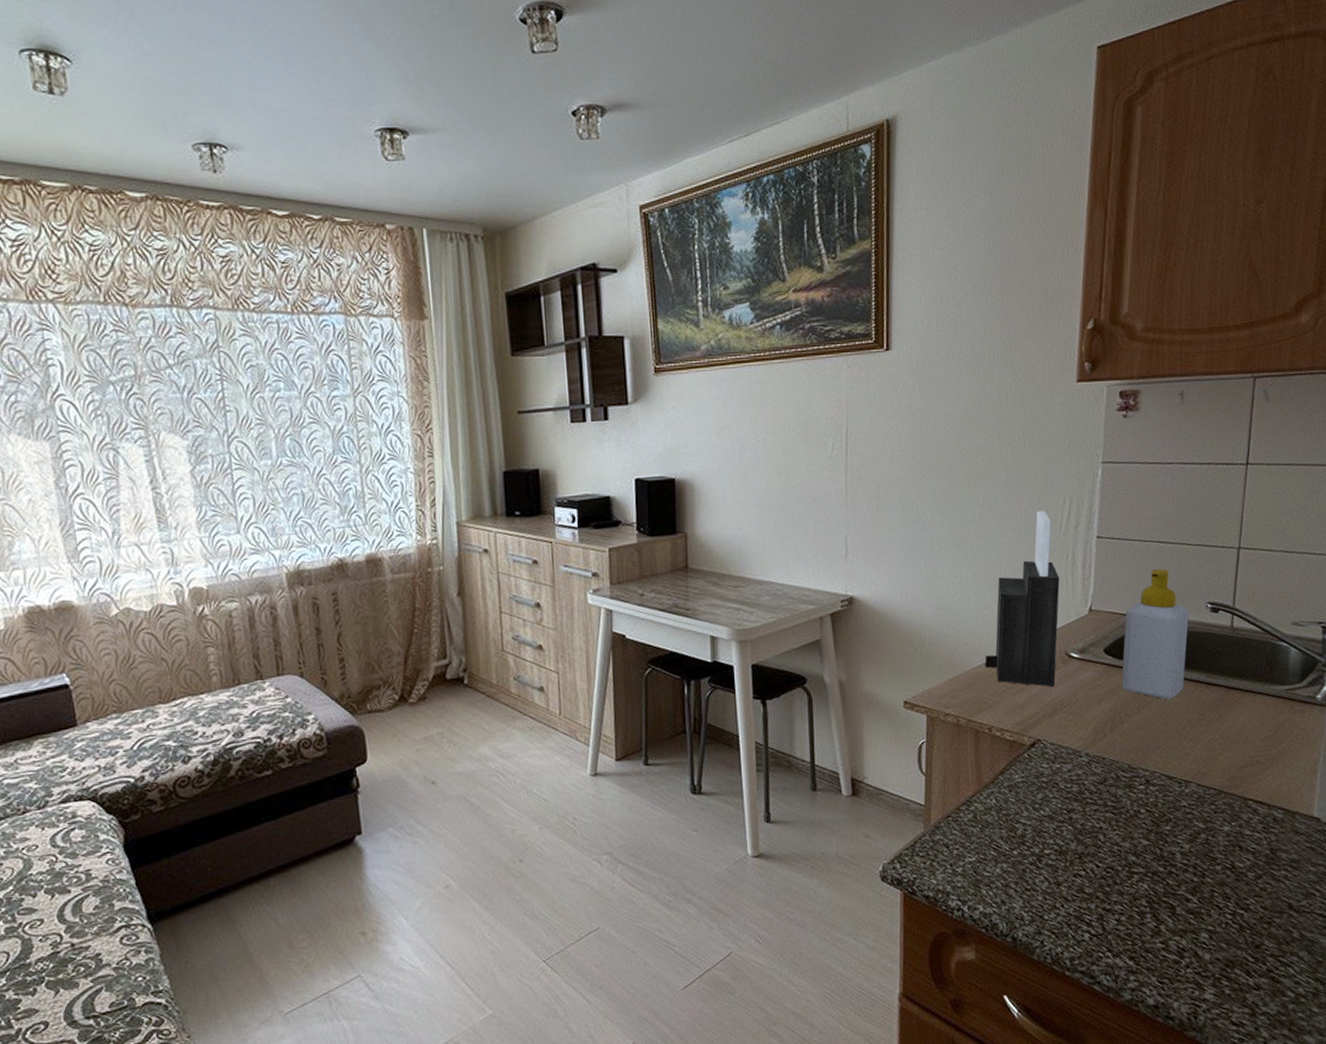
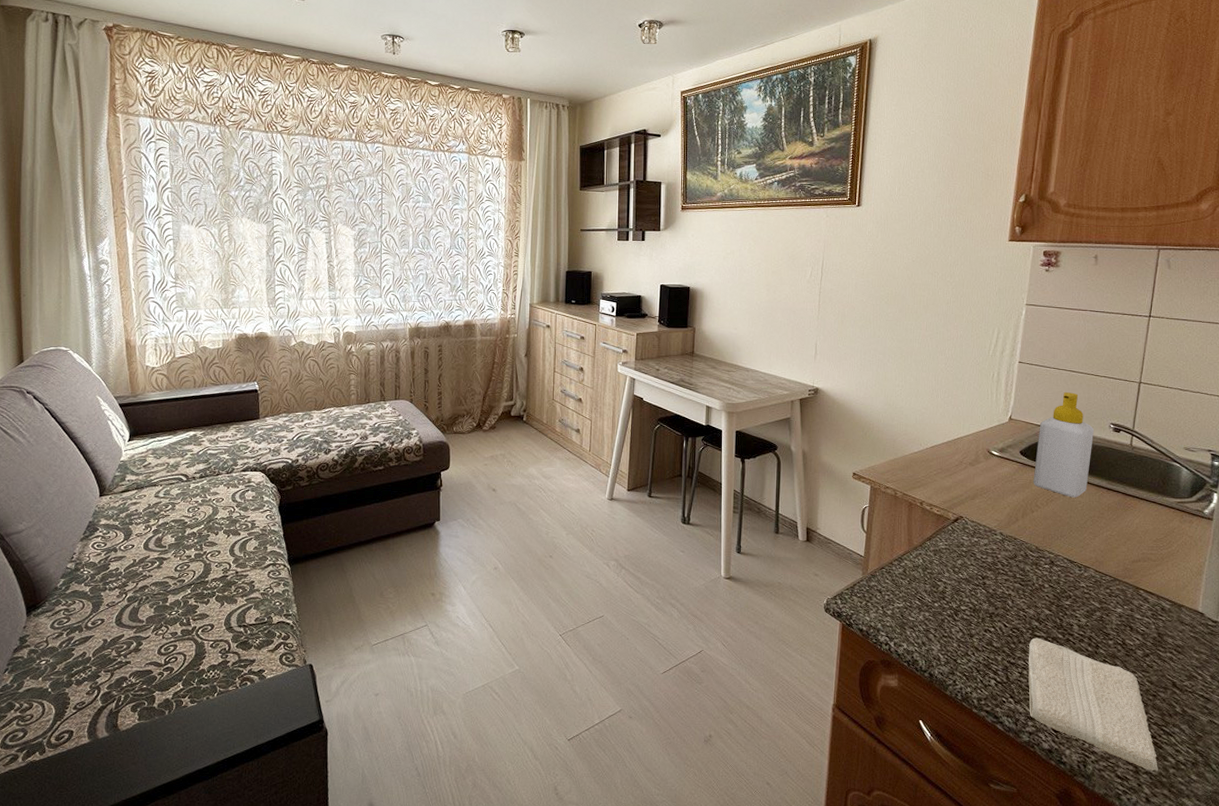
knife block: present [985,510,1060,687] -> none [920,337,986,476]
washcloth: none [1125,874,1276,1010] -> present [1028,637,1158,772]

